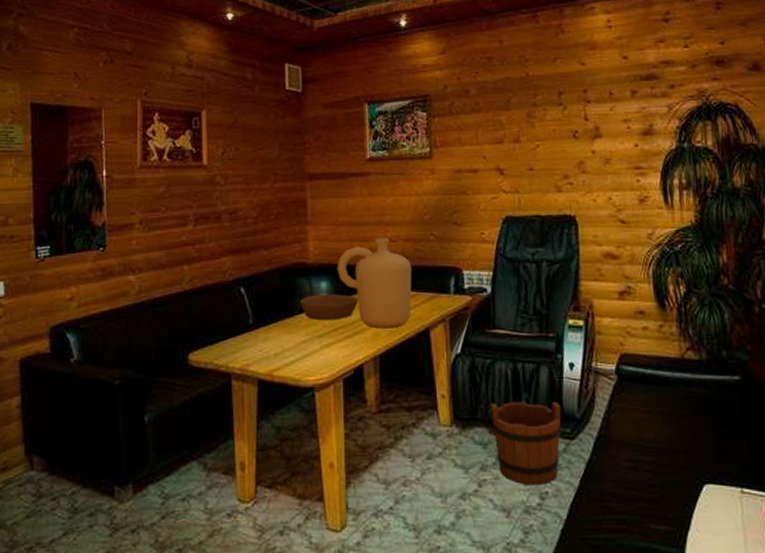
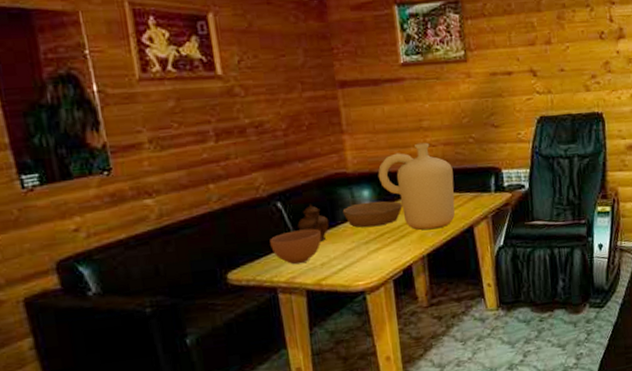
bowl: none [230,316,277,352] -> present [270,228,322,265]
teapot: none [257,292,286,330] -> present [297,204,330,241]
bucket: present [489,402,562,486] -> none [530,279,593,350]

